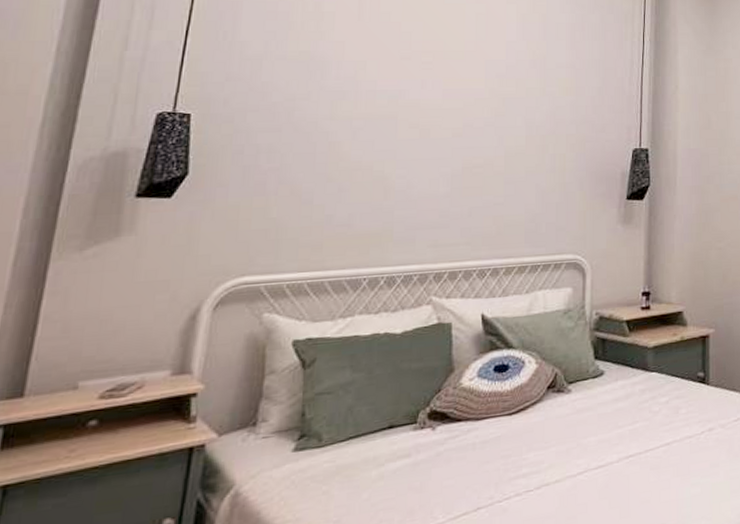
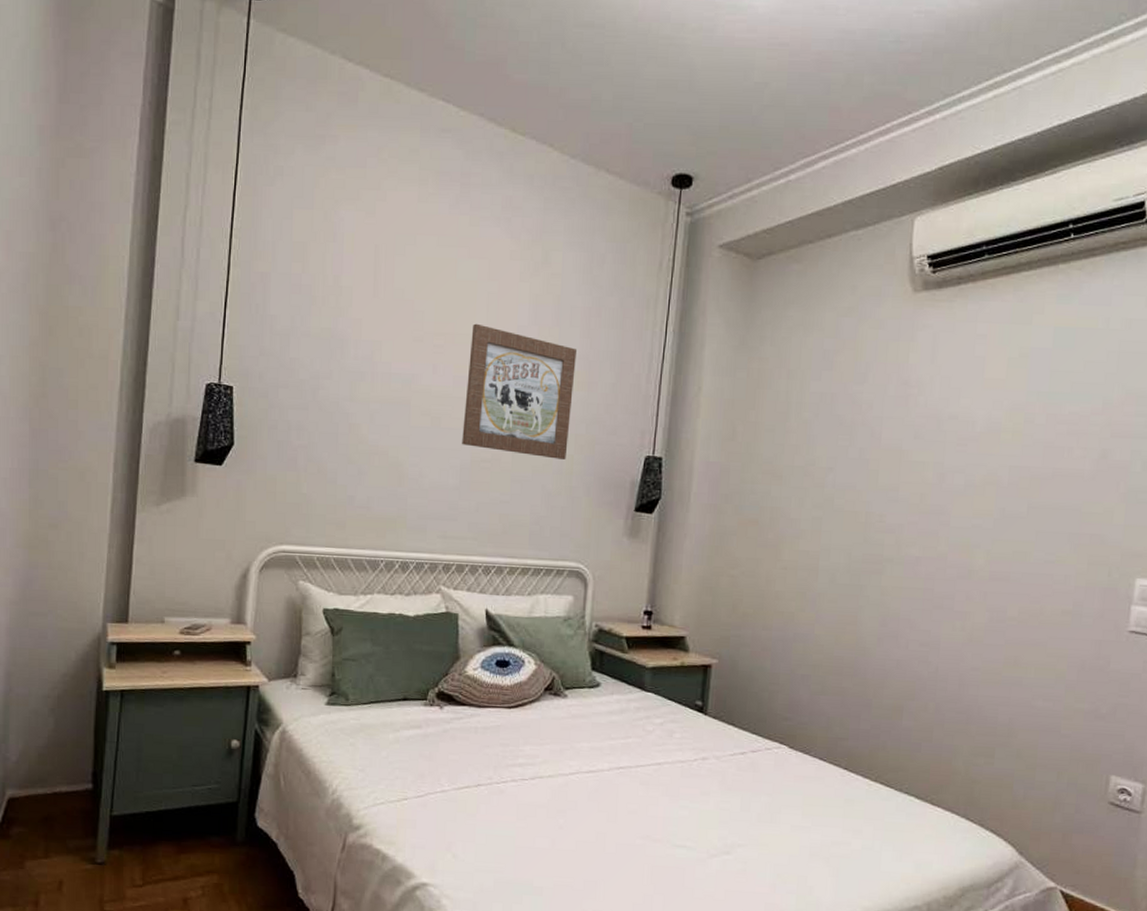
wall art: none [453,41,563,159] -> present [462,323,576,459]

